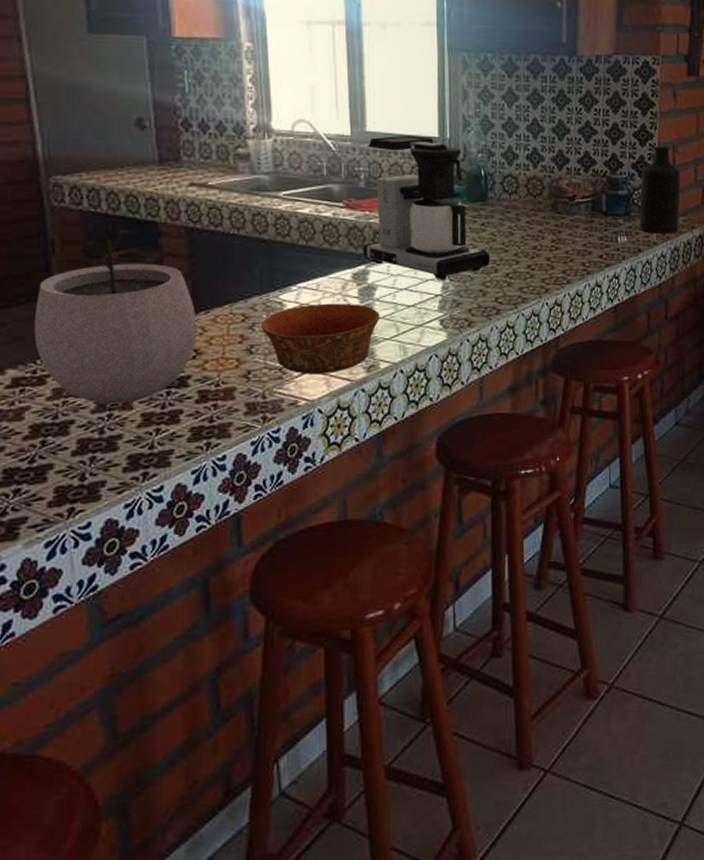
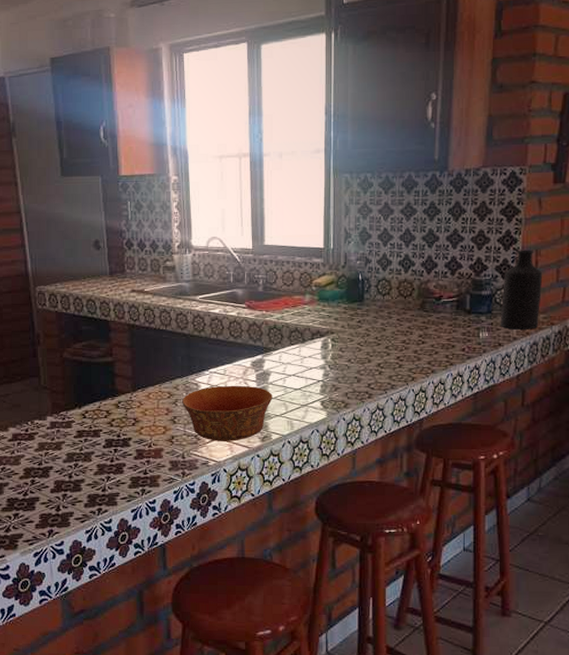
plant pot: present [34,221,197,405] -> none [26,320,136,457]
coffee maker: present [363,135,491,280] -> none [260,247,365,369]

